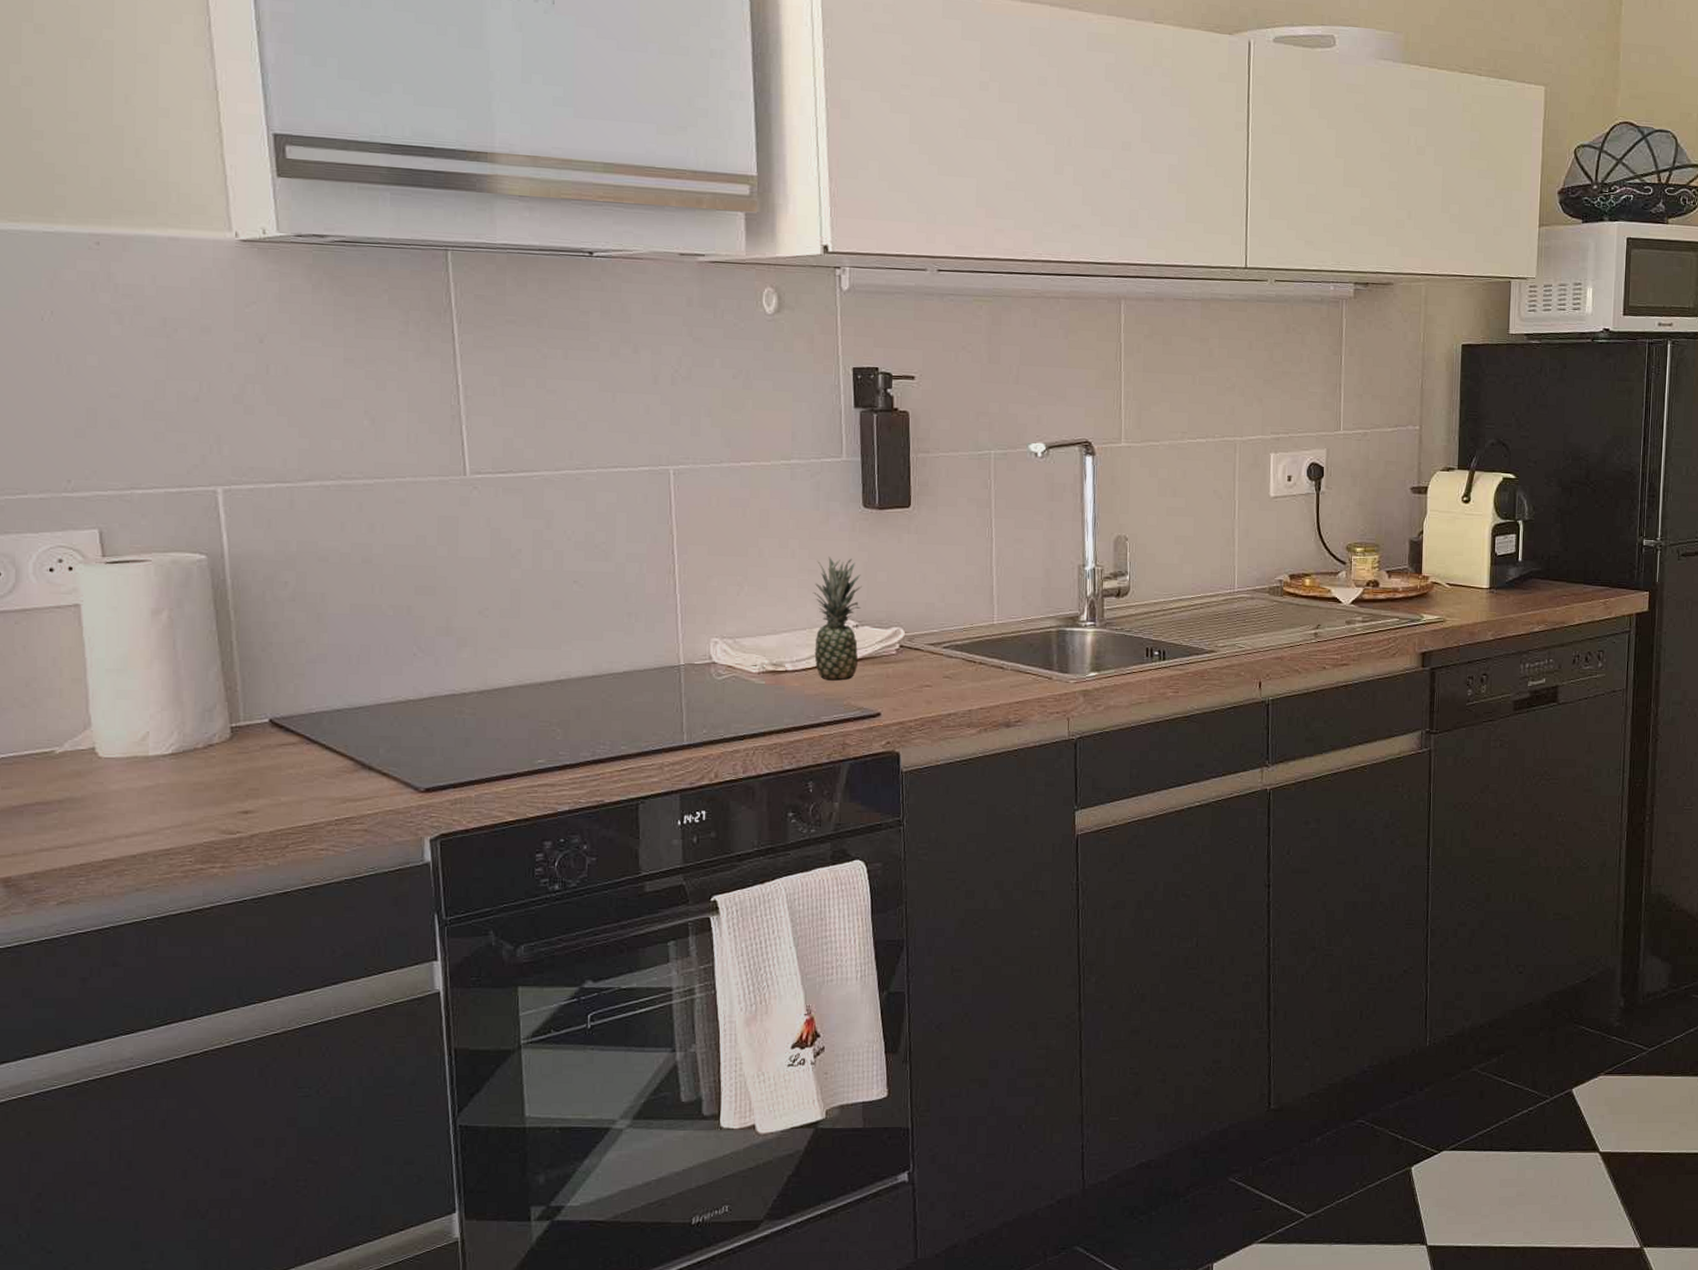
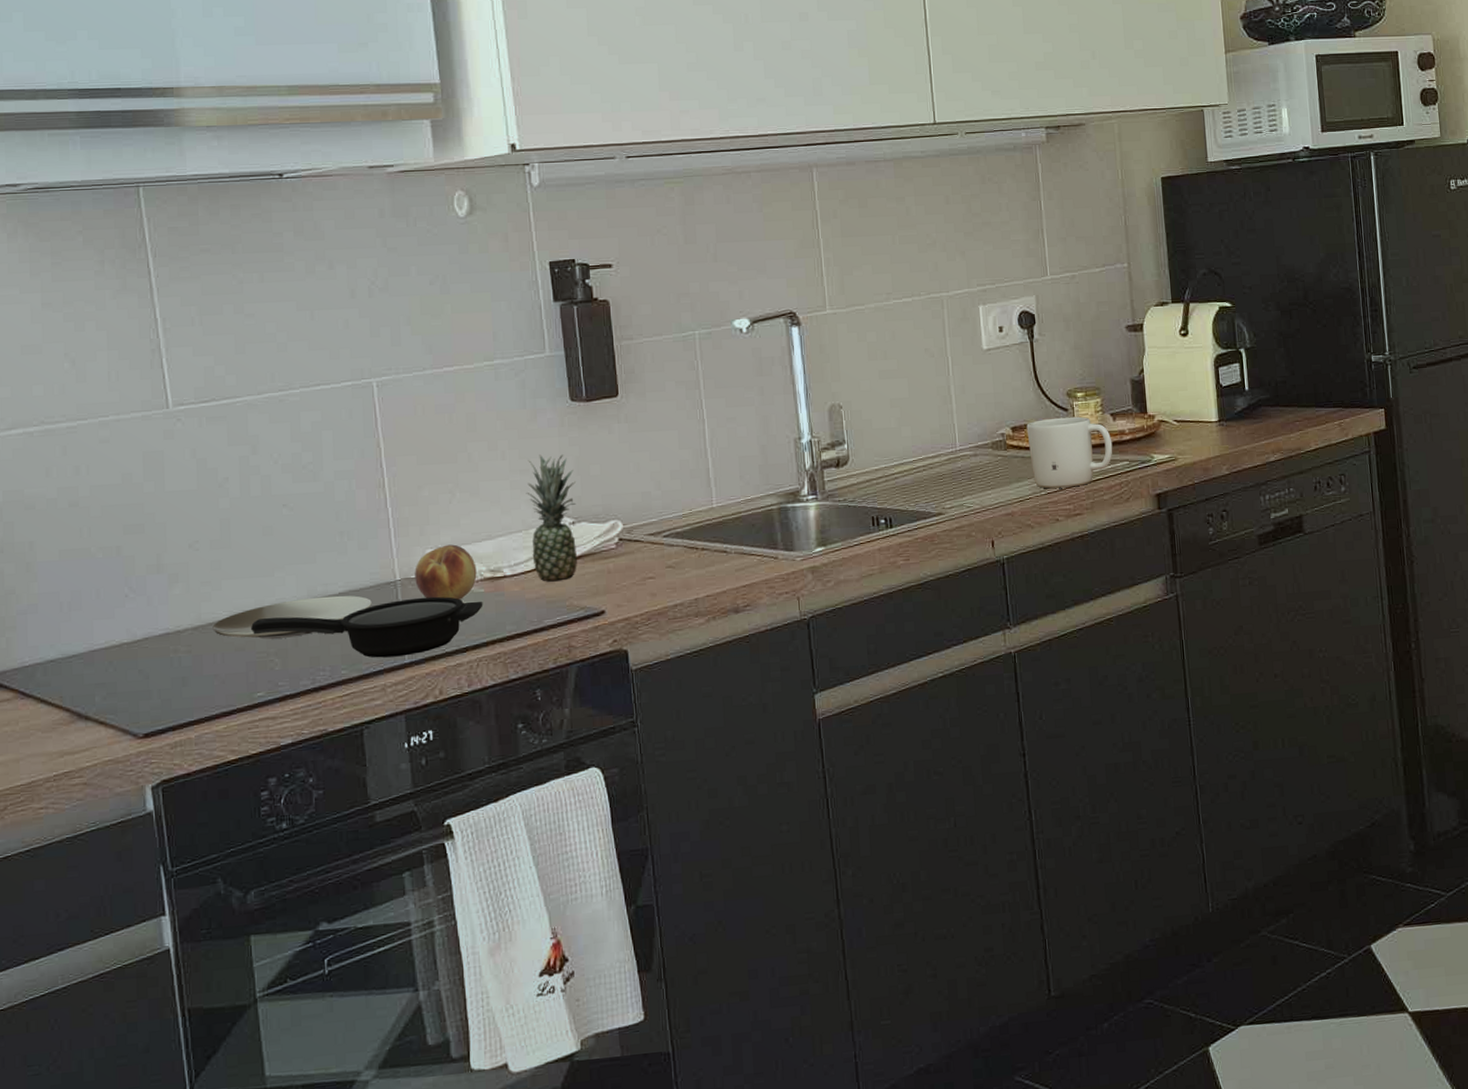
plate: none [498,673,655,710] -> present [212,595,372,639]
frying pan: none [535,683,763,738] -> present [251,596,483,658]
fruit: none [698,635,759,689] -> present [415,544,477,600]
mug: none [1304,569,1385,638] -> present [1026,416,1113,489]

